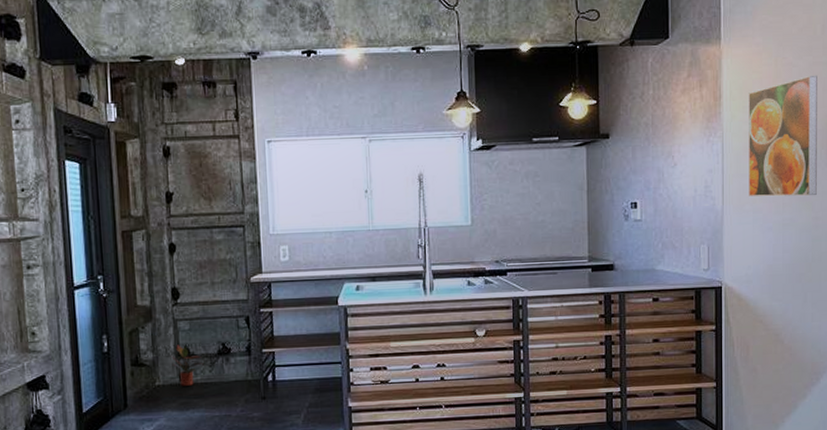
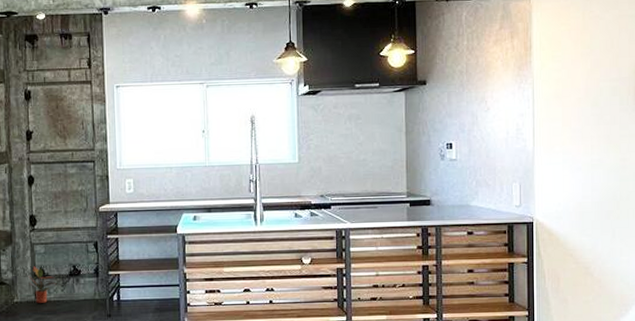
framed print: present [749,75,817,197] -> none [558,27,624,139]

